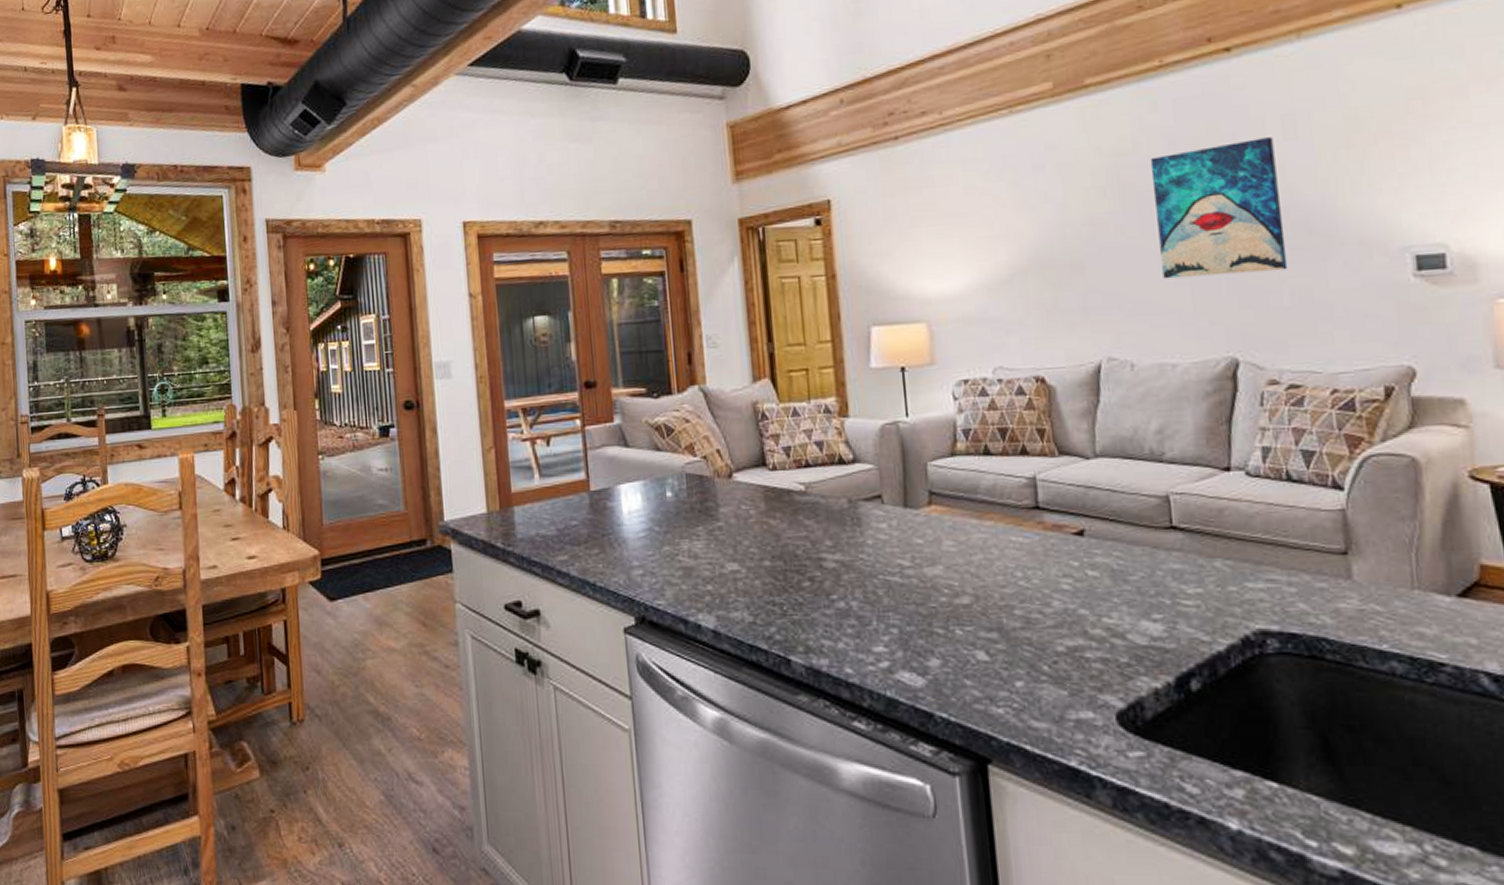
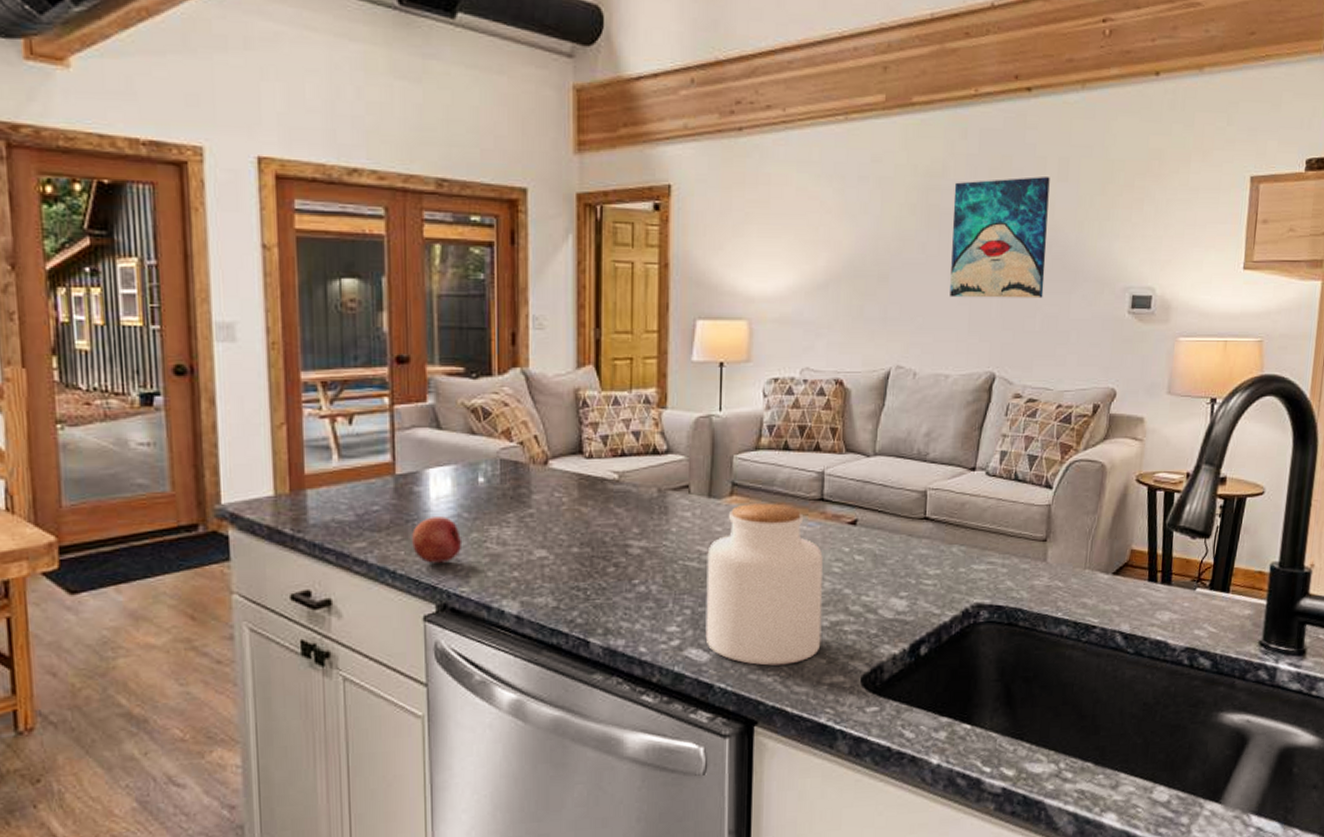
fruit: none [608,530,655,576] -> present [412,516,461,563]
jar: none [909,513,1059,695] -> present [705,503,823,666]

